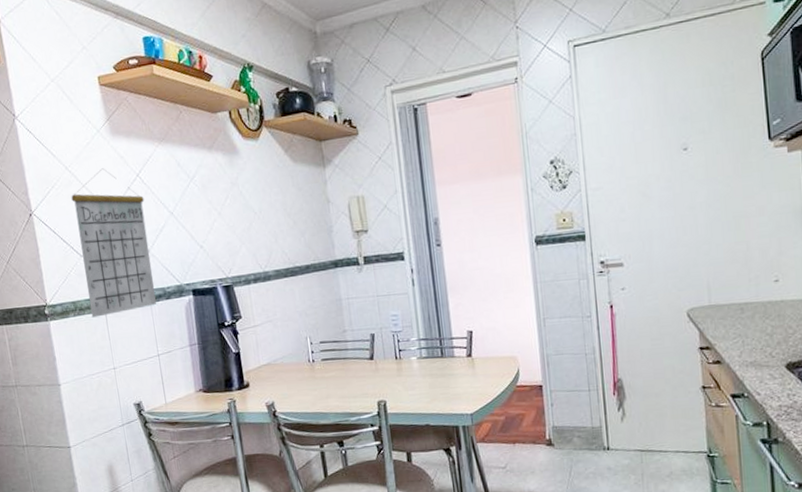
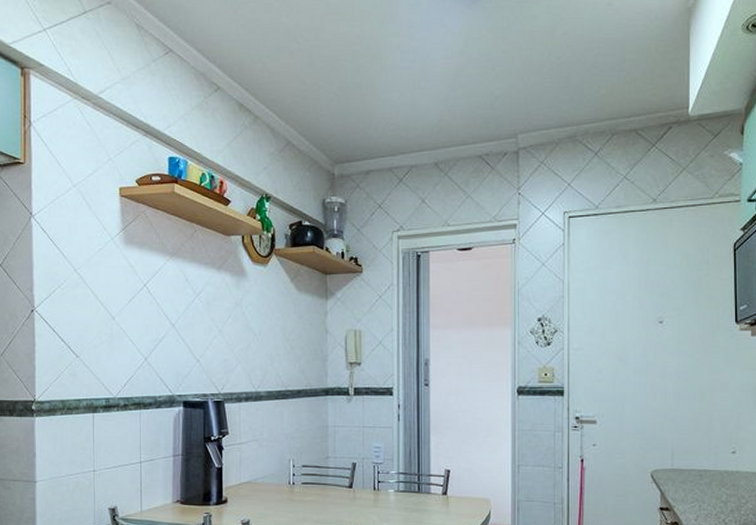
calendar: present [71,168,156,318] -> none [76,274,148,418]

